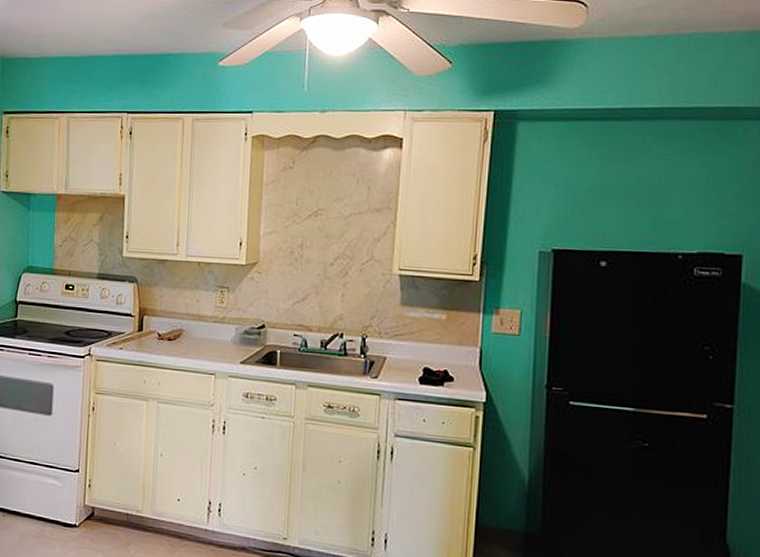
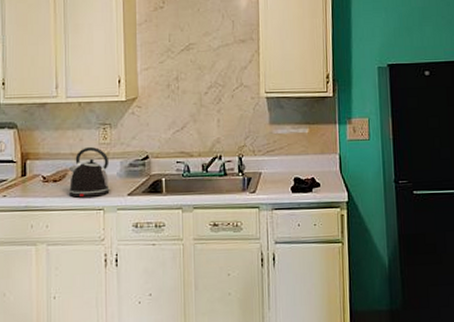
kettle: none [182,309,225,361] -> present [68,147,111,198]

